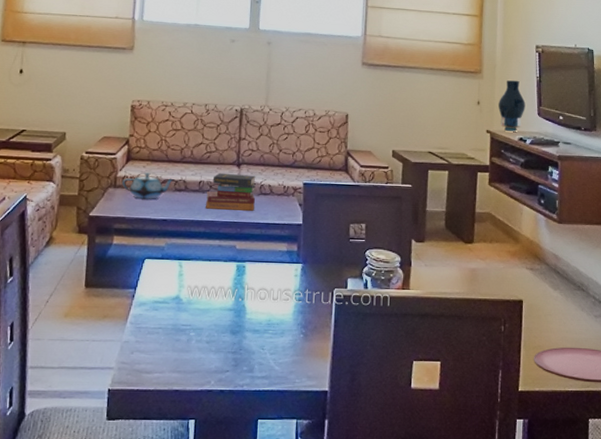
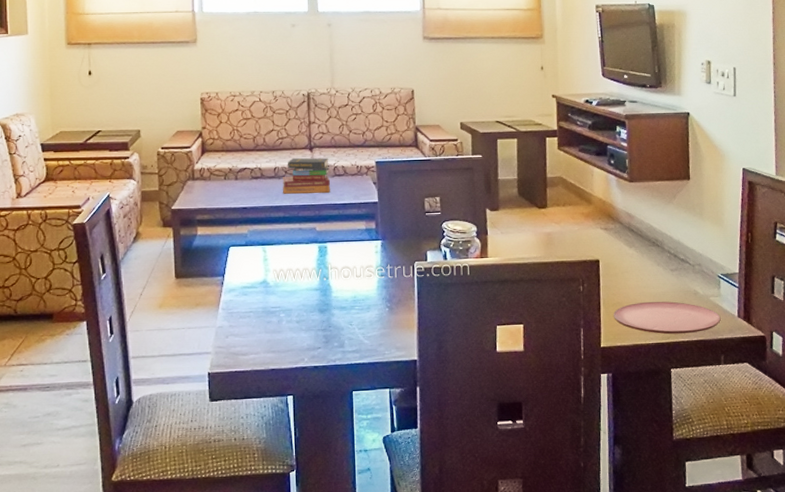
teapot: present [121,172,174,199] -> none [199,163,250,189]
vase: present [498,80,526,132] -> none [562,43,589,94]

